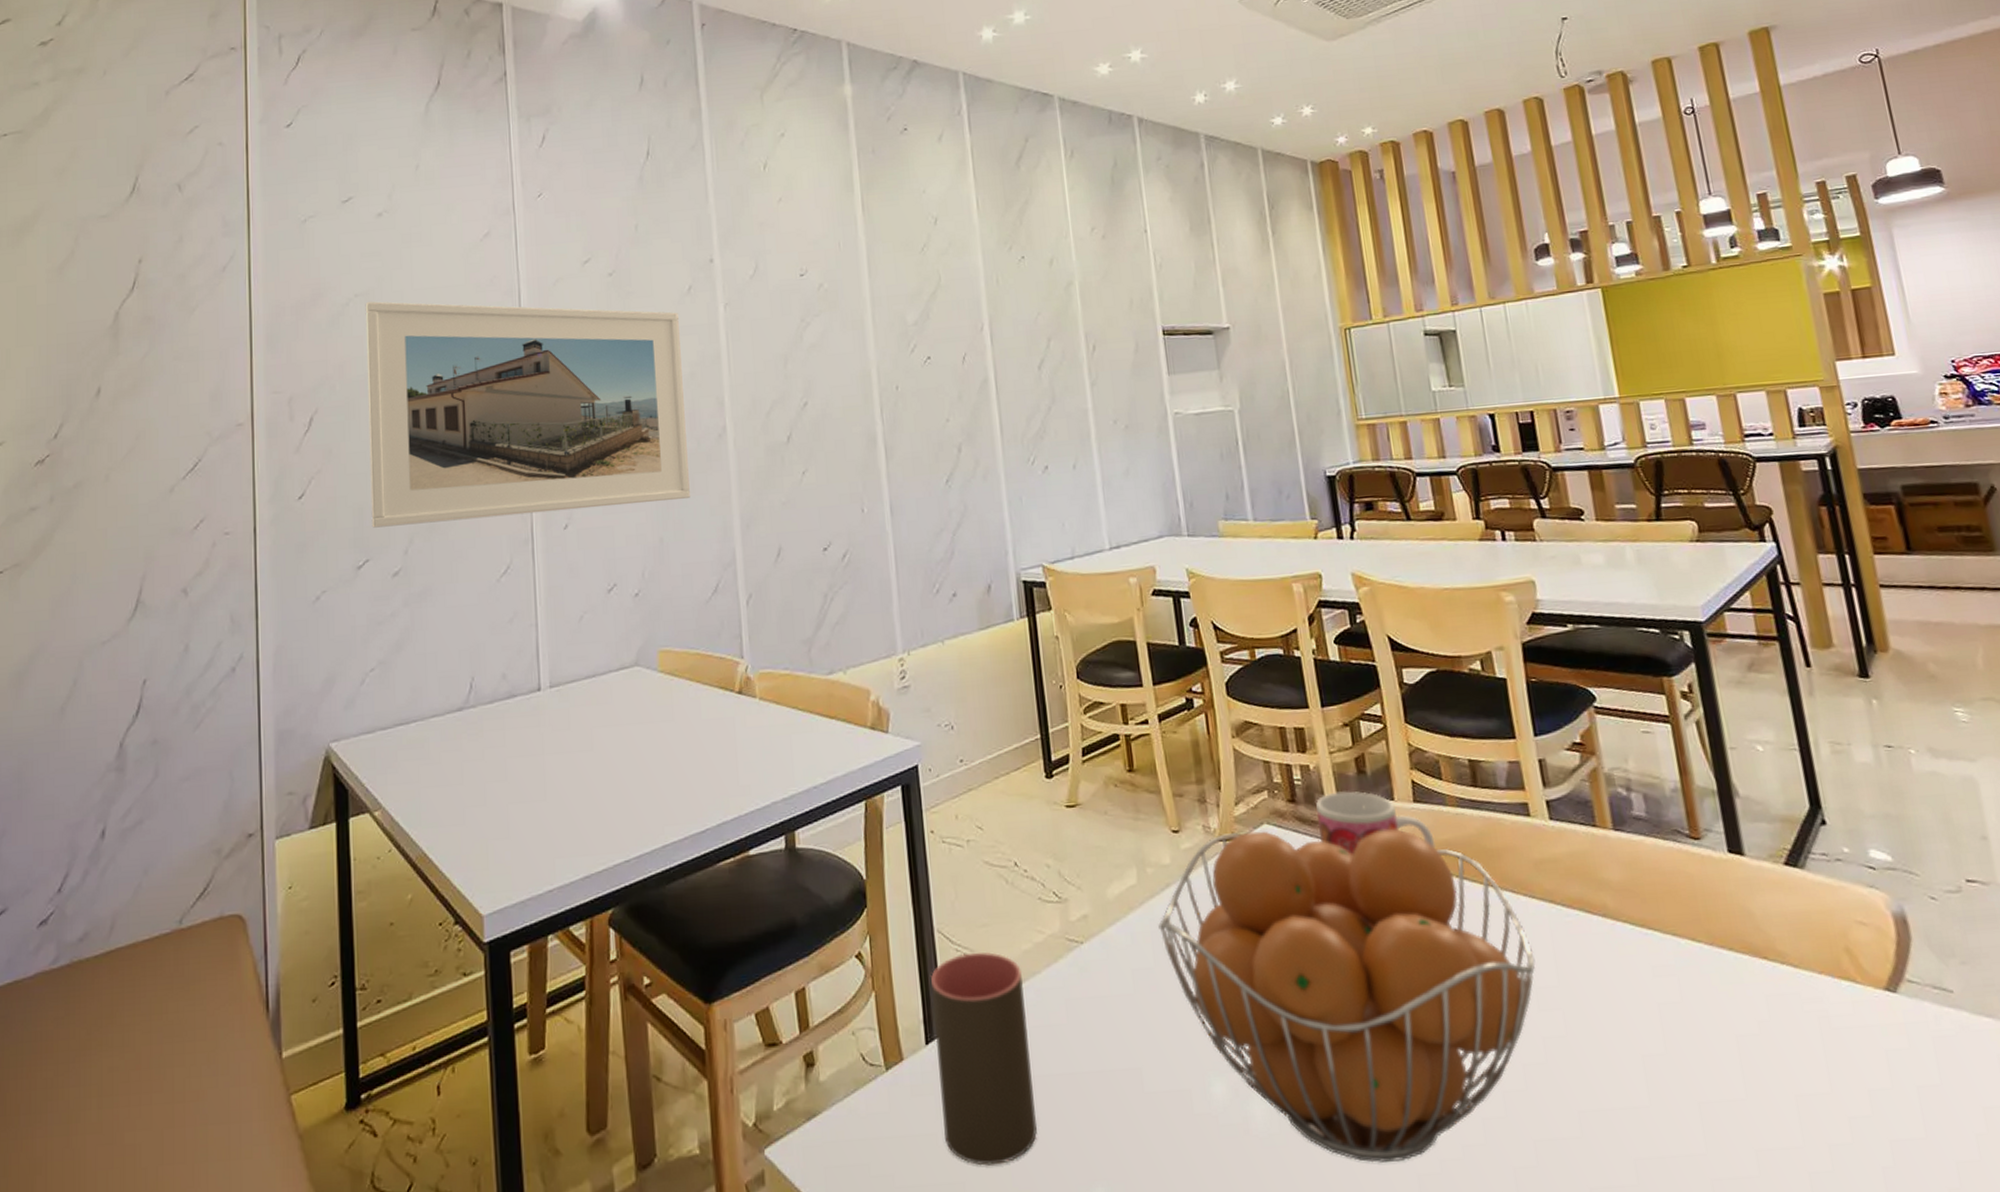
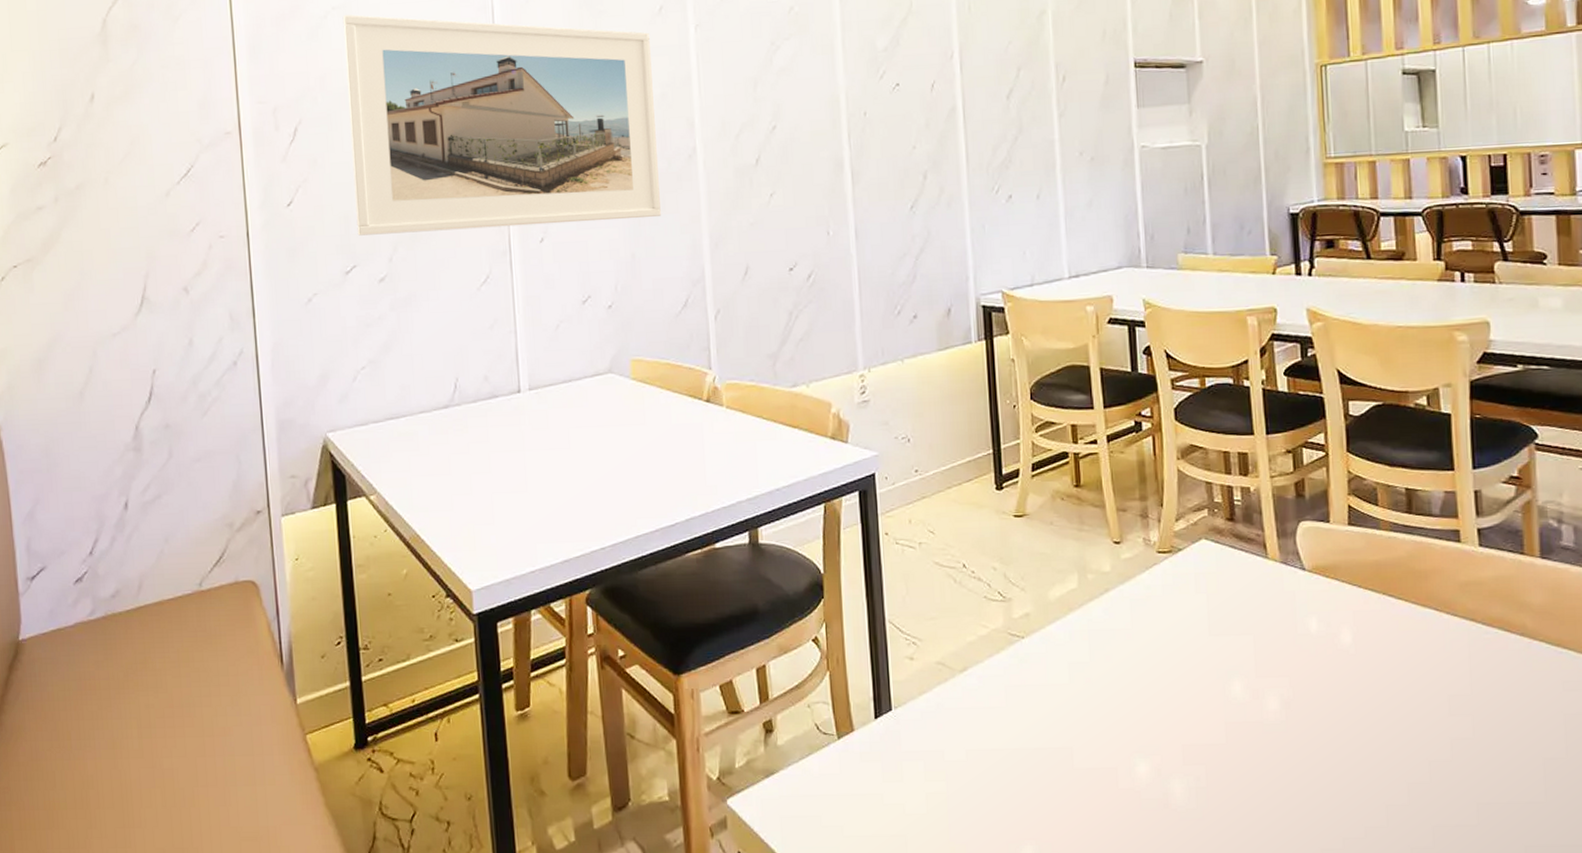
cup: present [931,952,1037,1166] -> none [881,641,974,823]
fruit basket: present [1158,828,1535,1163] -> none [1095,545,1451,837]
mug: present [1316,791,1436,855] -> none [1254,512,1366,571]

